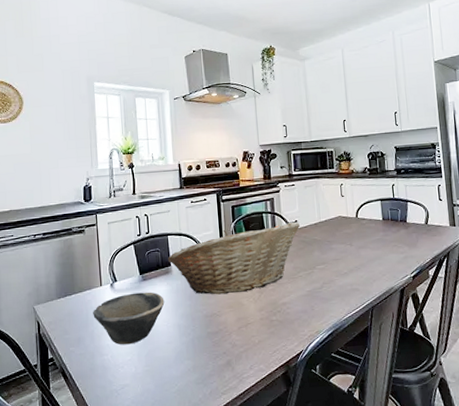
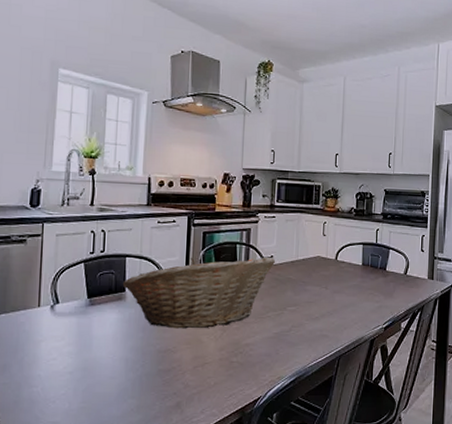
bowl: present [93,292,165,345] -> none [25,318,113,377]

